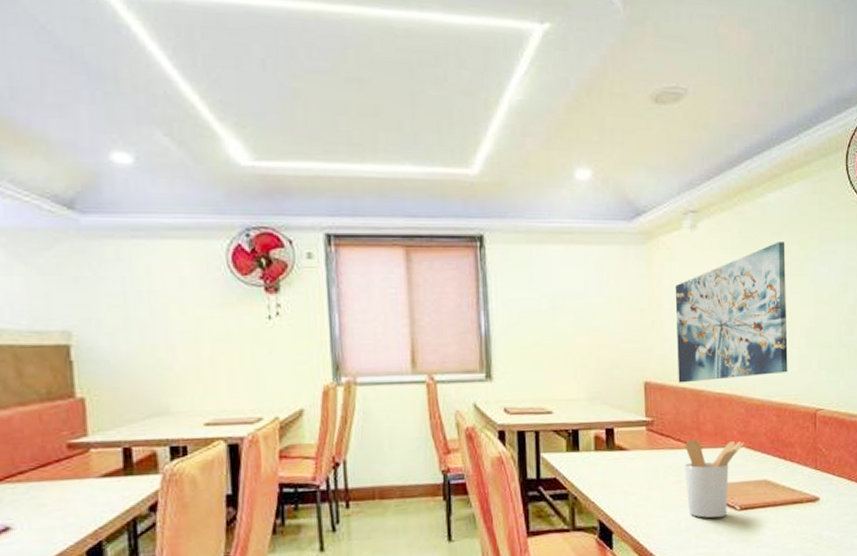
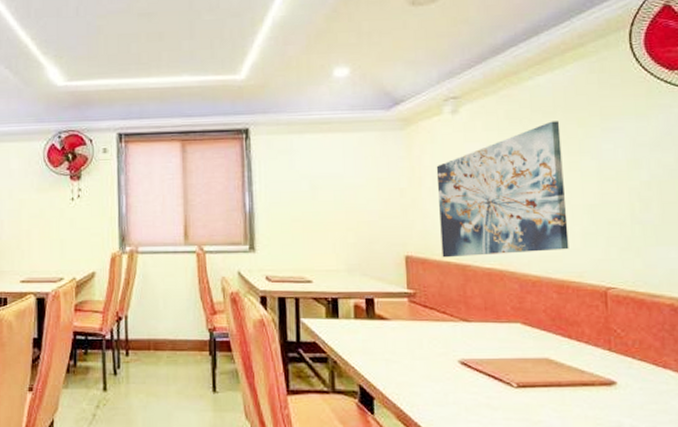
utensil holder: present [684,438,745,518] -> none [450,312,520,394]

